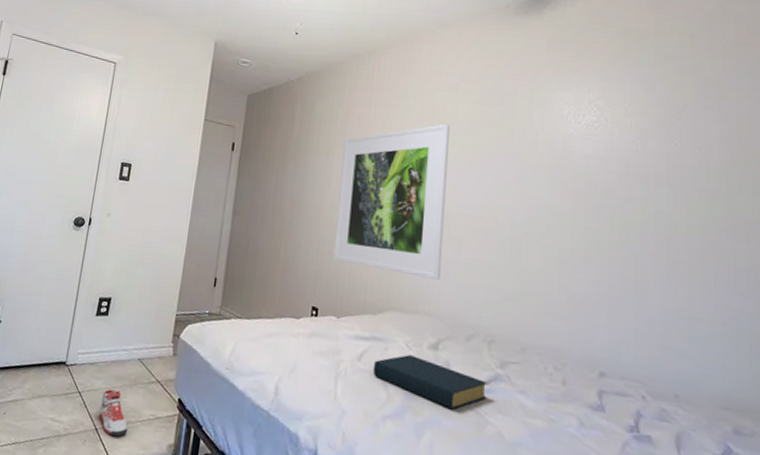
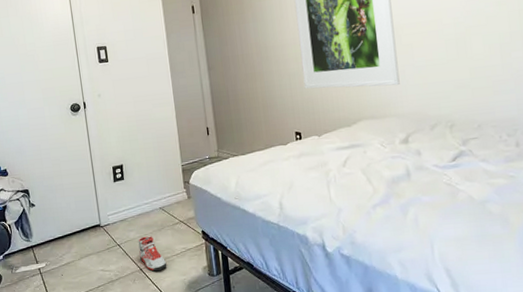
hardback book: present [372,354,488,410] -> none [357,151,456,188]

